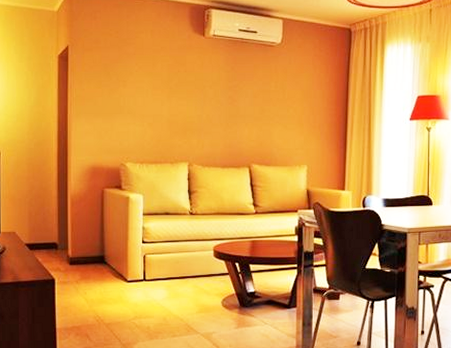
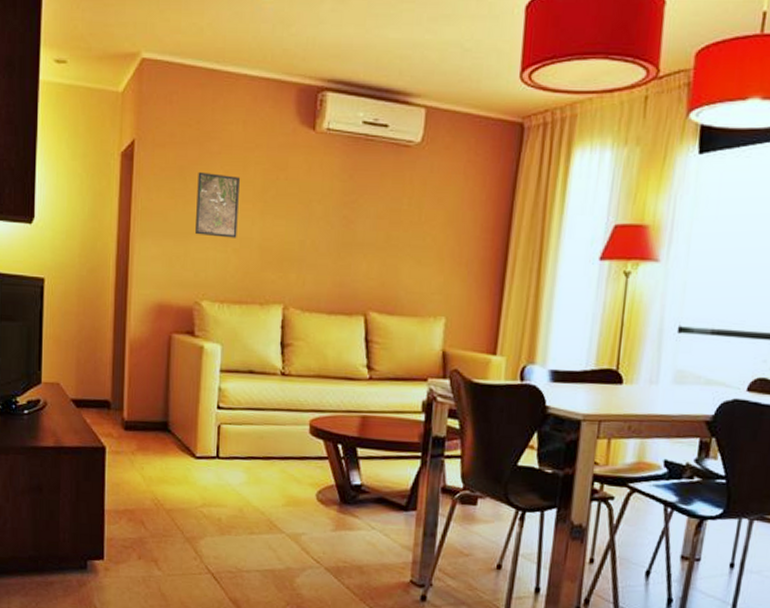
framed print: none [119,68,151,115] -> present [195,171,240,238]

